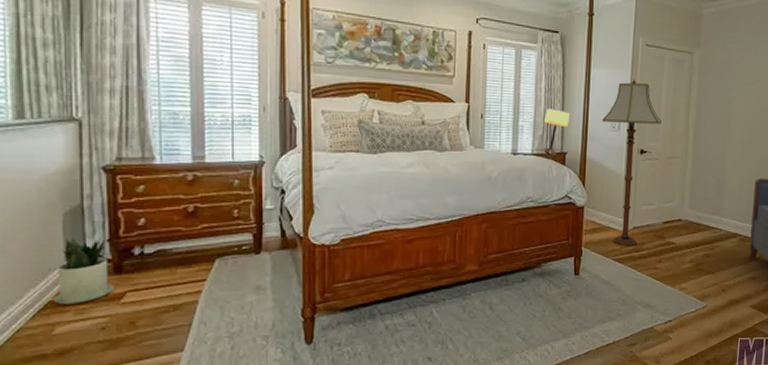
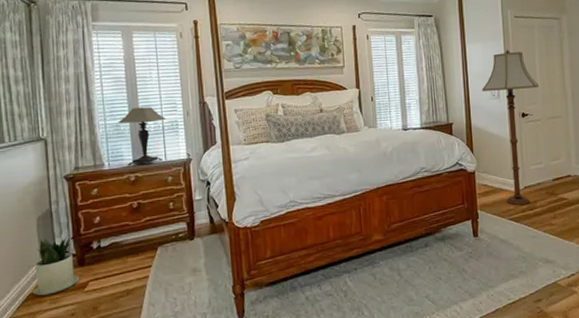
table lamp: none [174,95,238,164] -> present [117,107,167,166]
table lamp: present [543,109,570,155] -> none [428,85,452,127]

